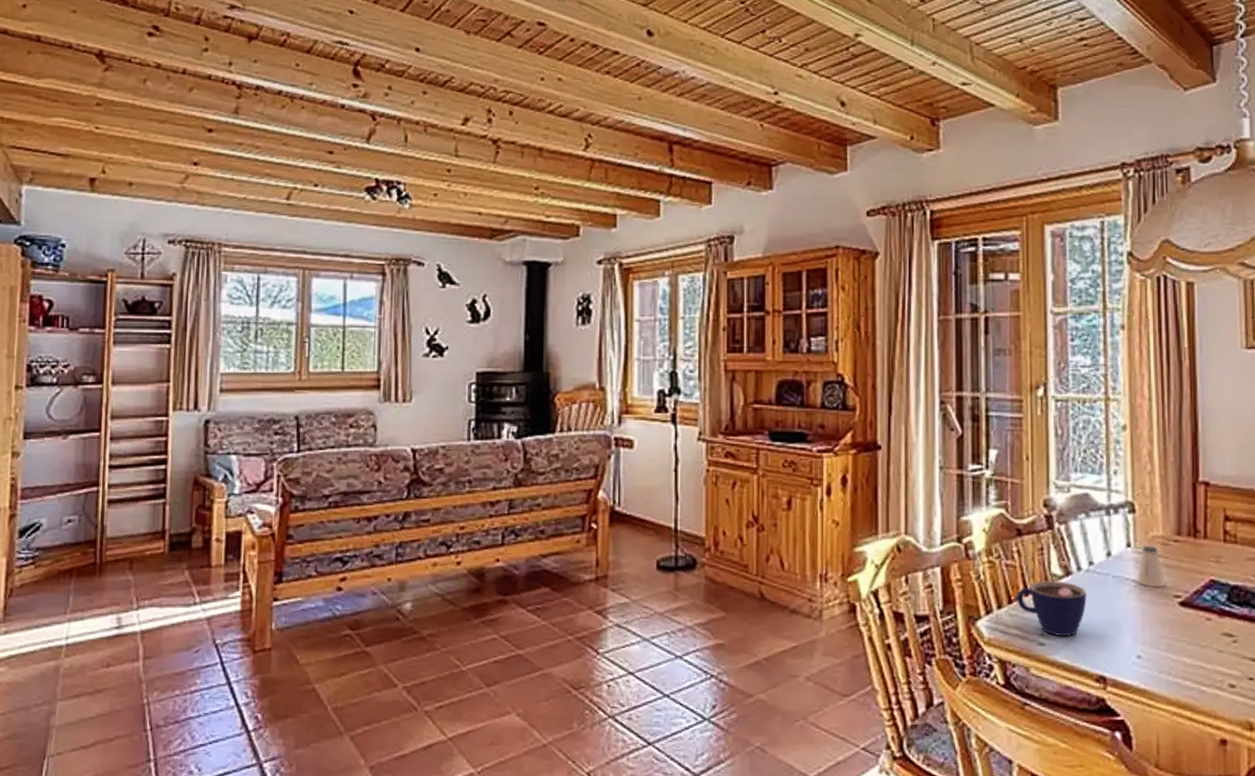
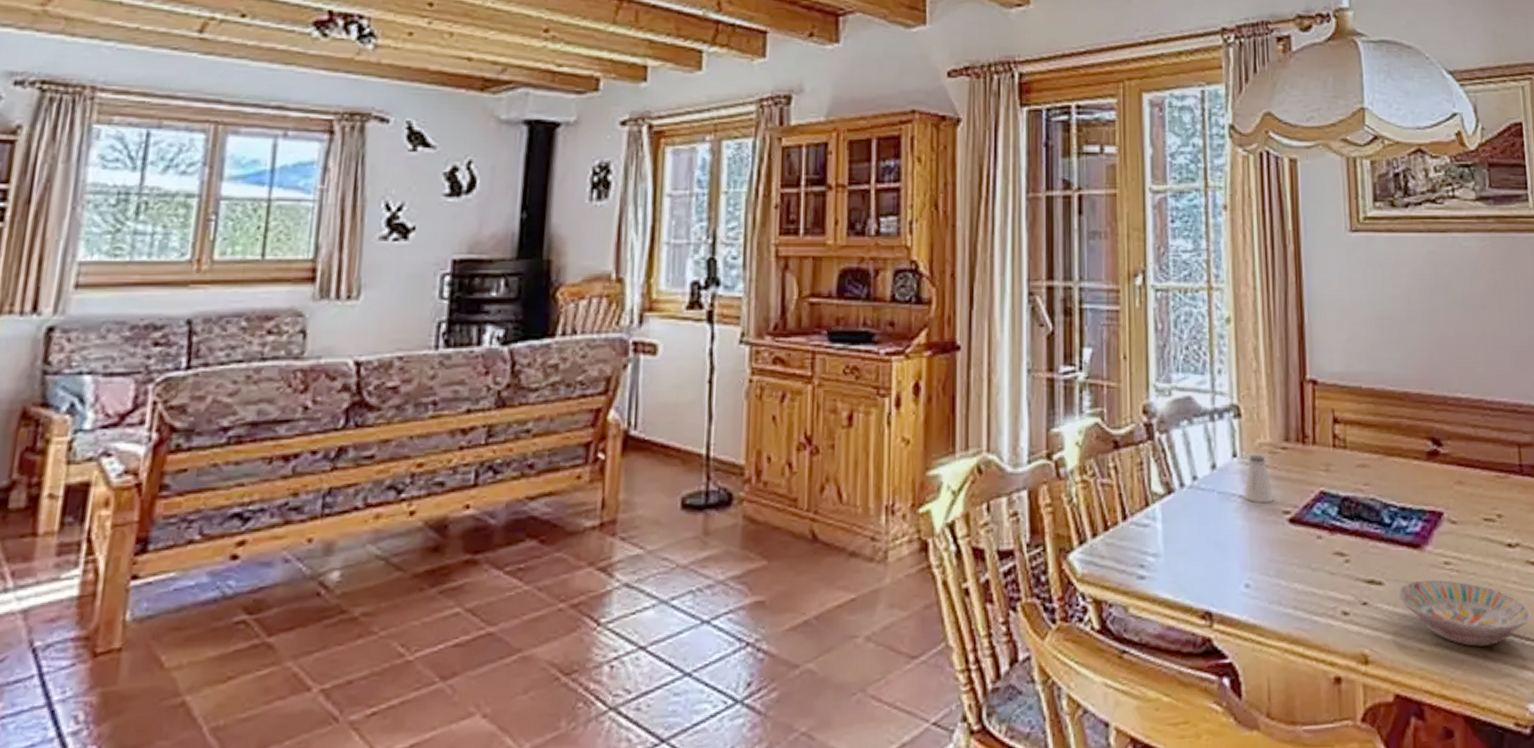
cup: present [1017,580,1087,636] -> none [1114,499,1191,567]

